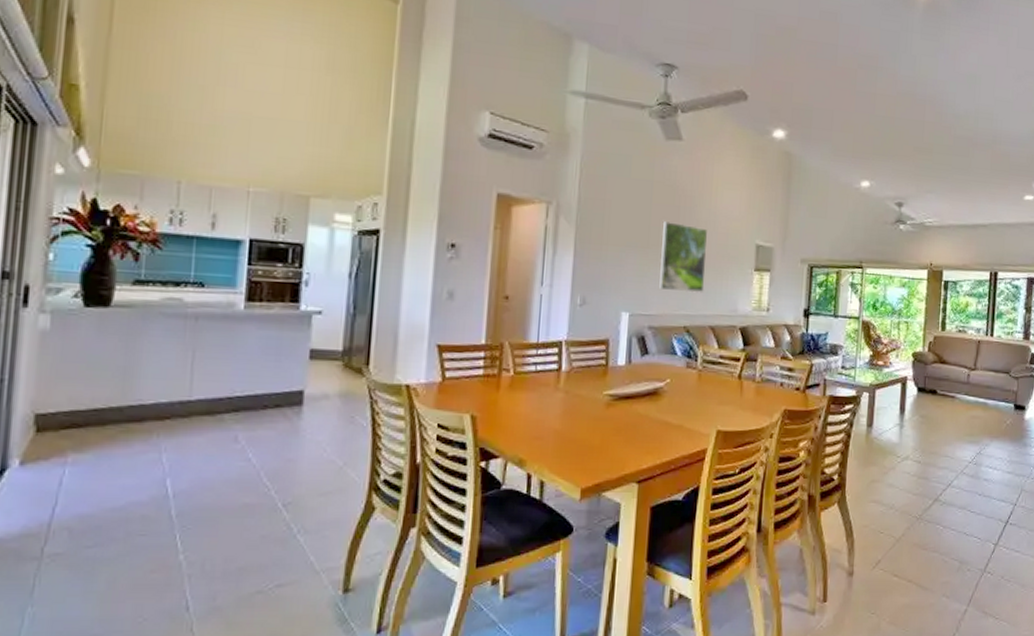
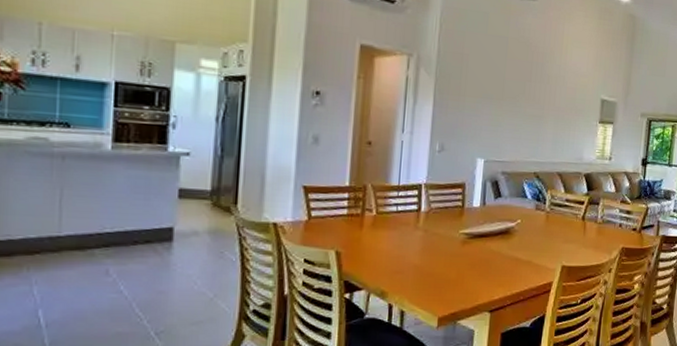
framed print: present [659,221,708,293] -> none [512,76,558,142]

